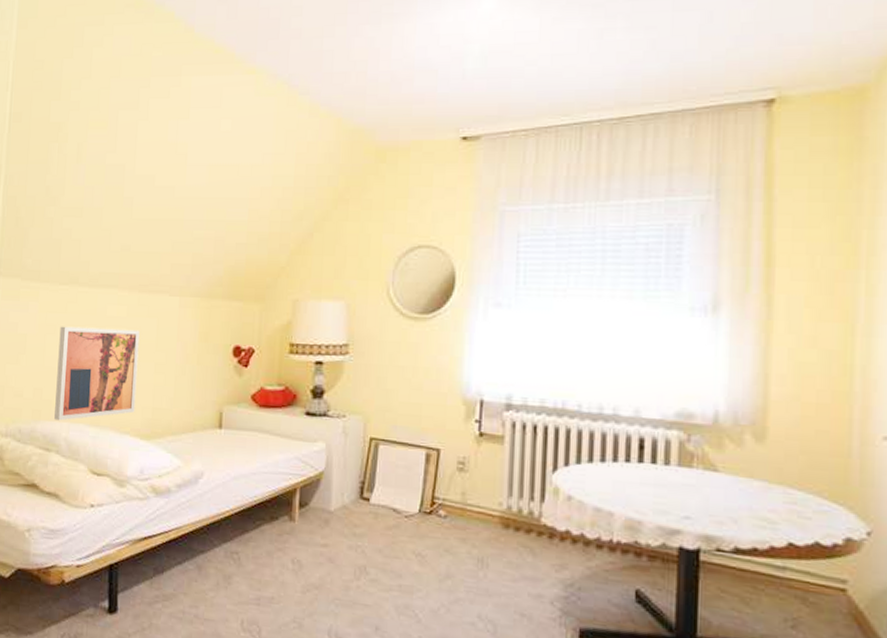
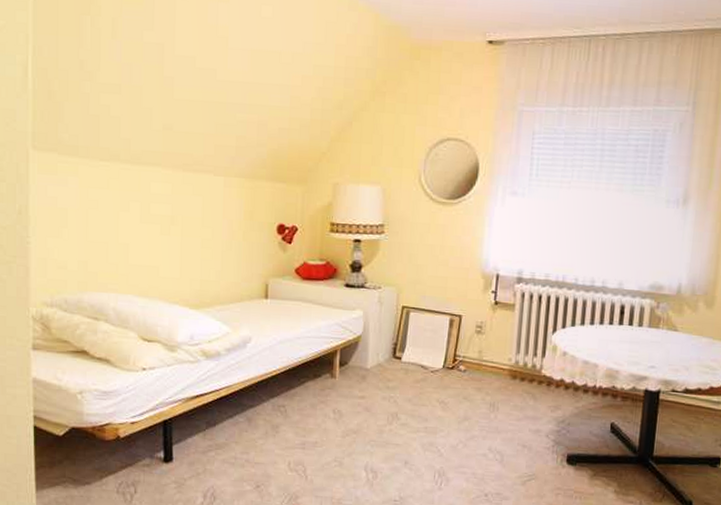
wall art: present [54,326,140,421] -> none [101,201,185,292]

